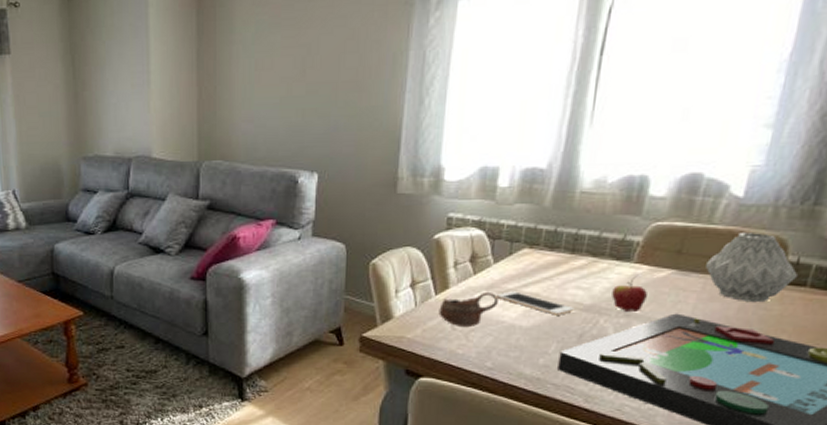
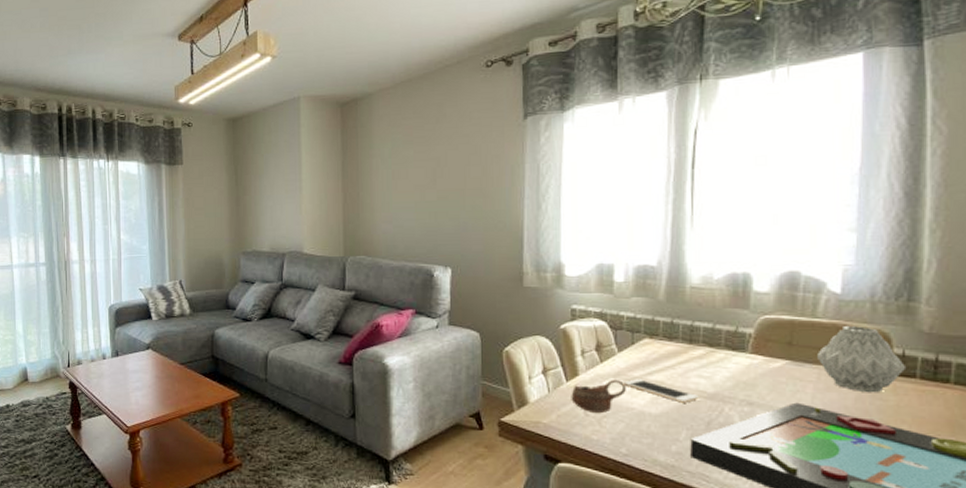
fruit: present [612,275,647,311] -> none [733,364,766,400]

